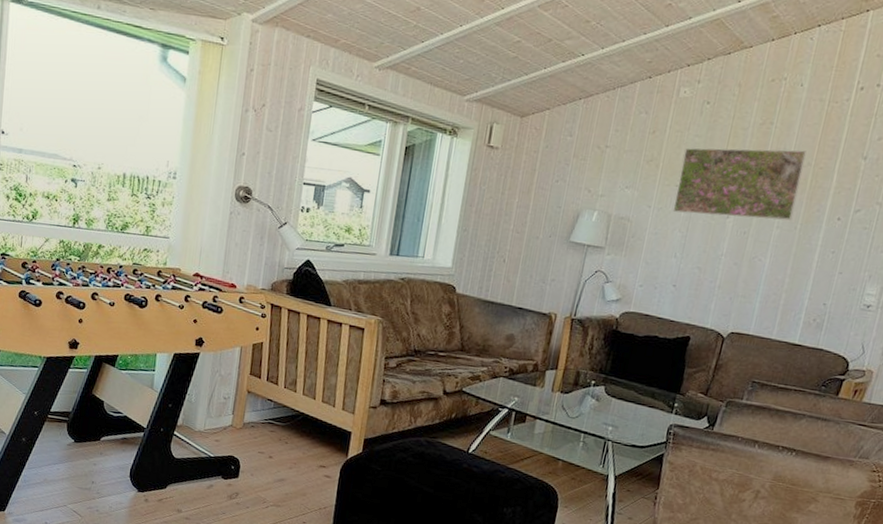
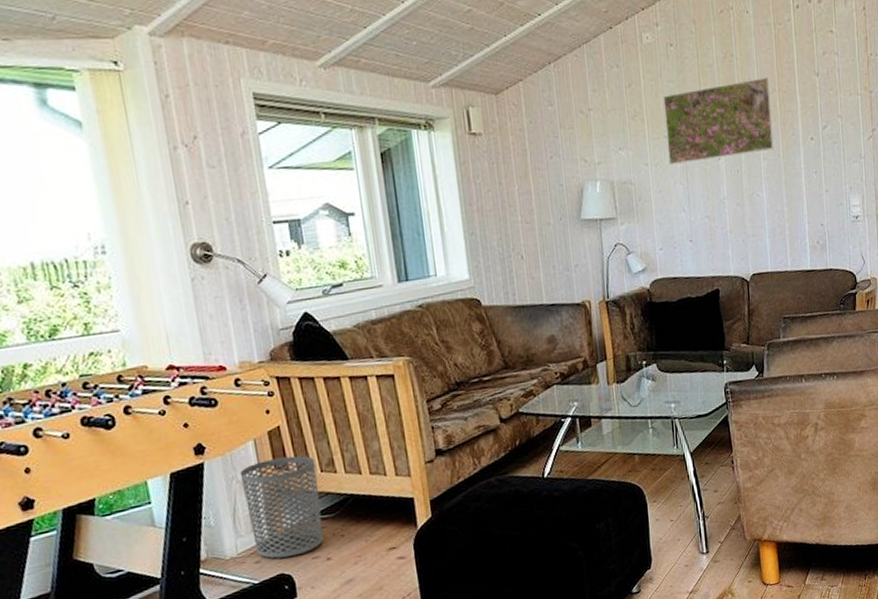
waste bin: none [219,365,282,447] -> present [239,455,323,559]

